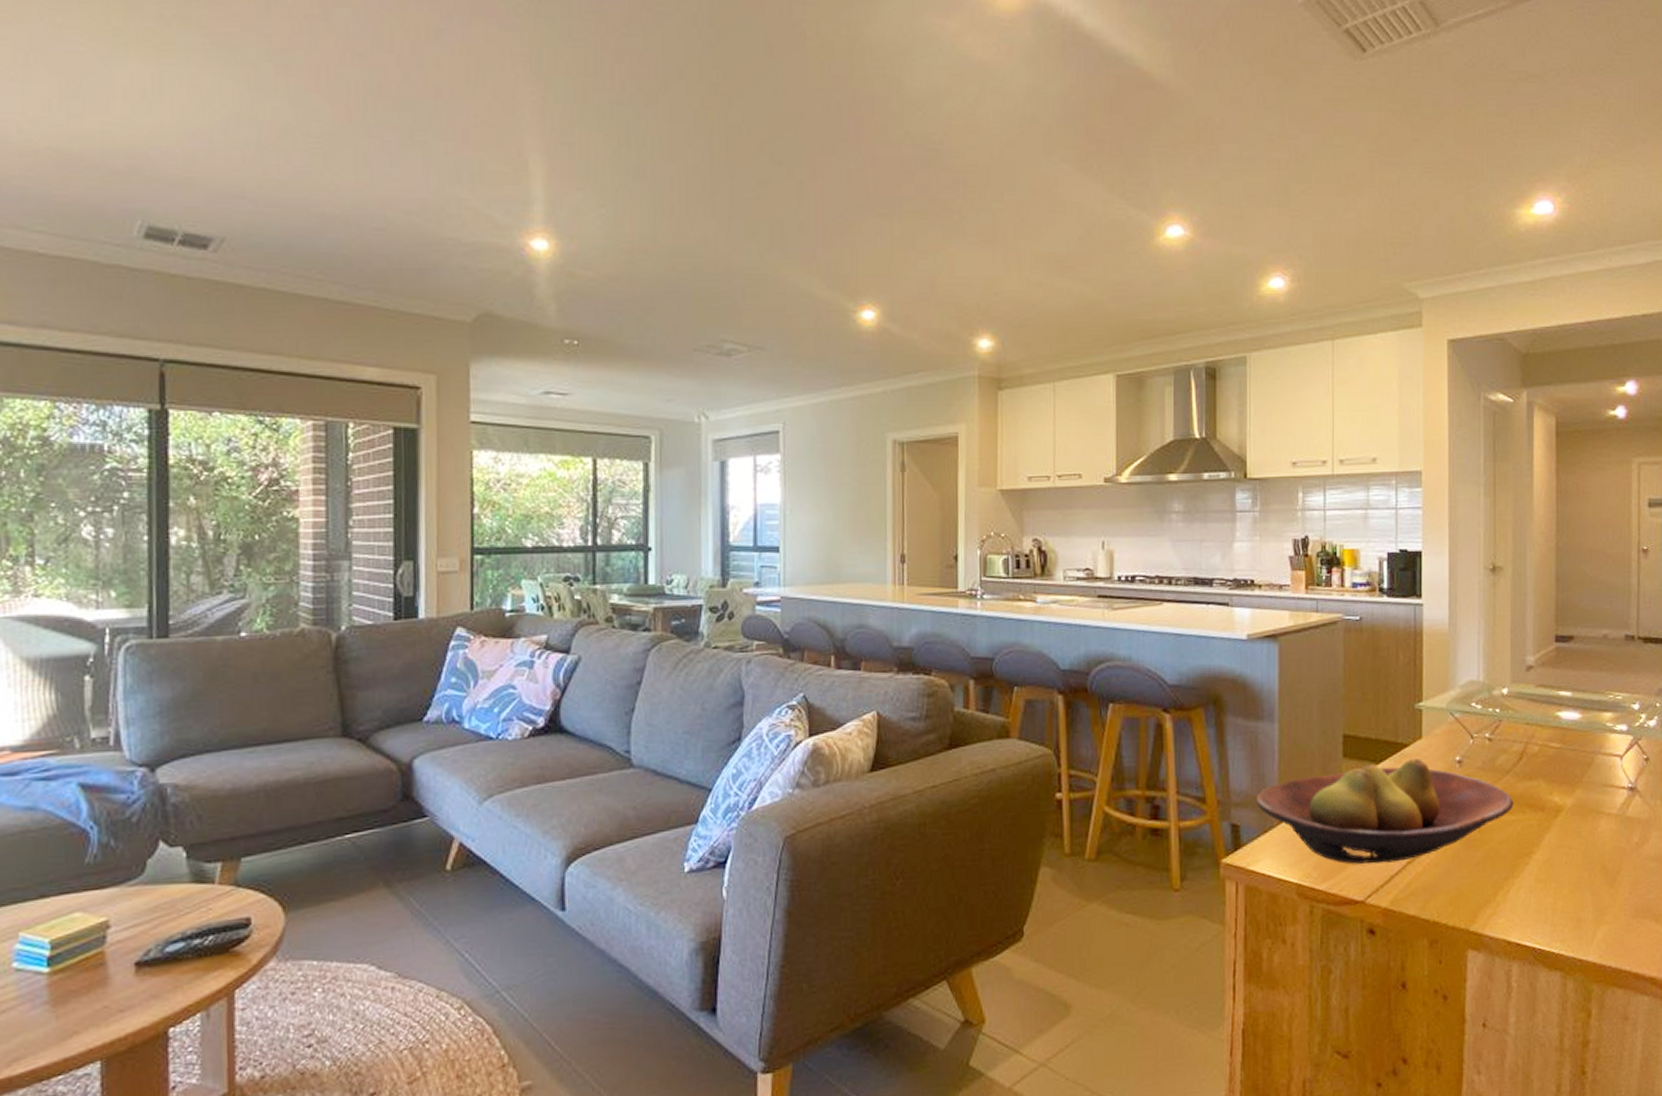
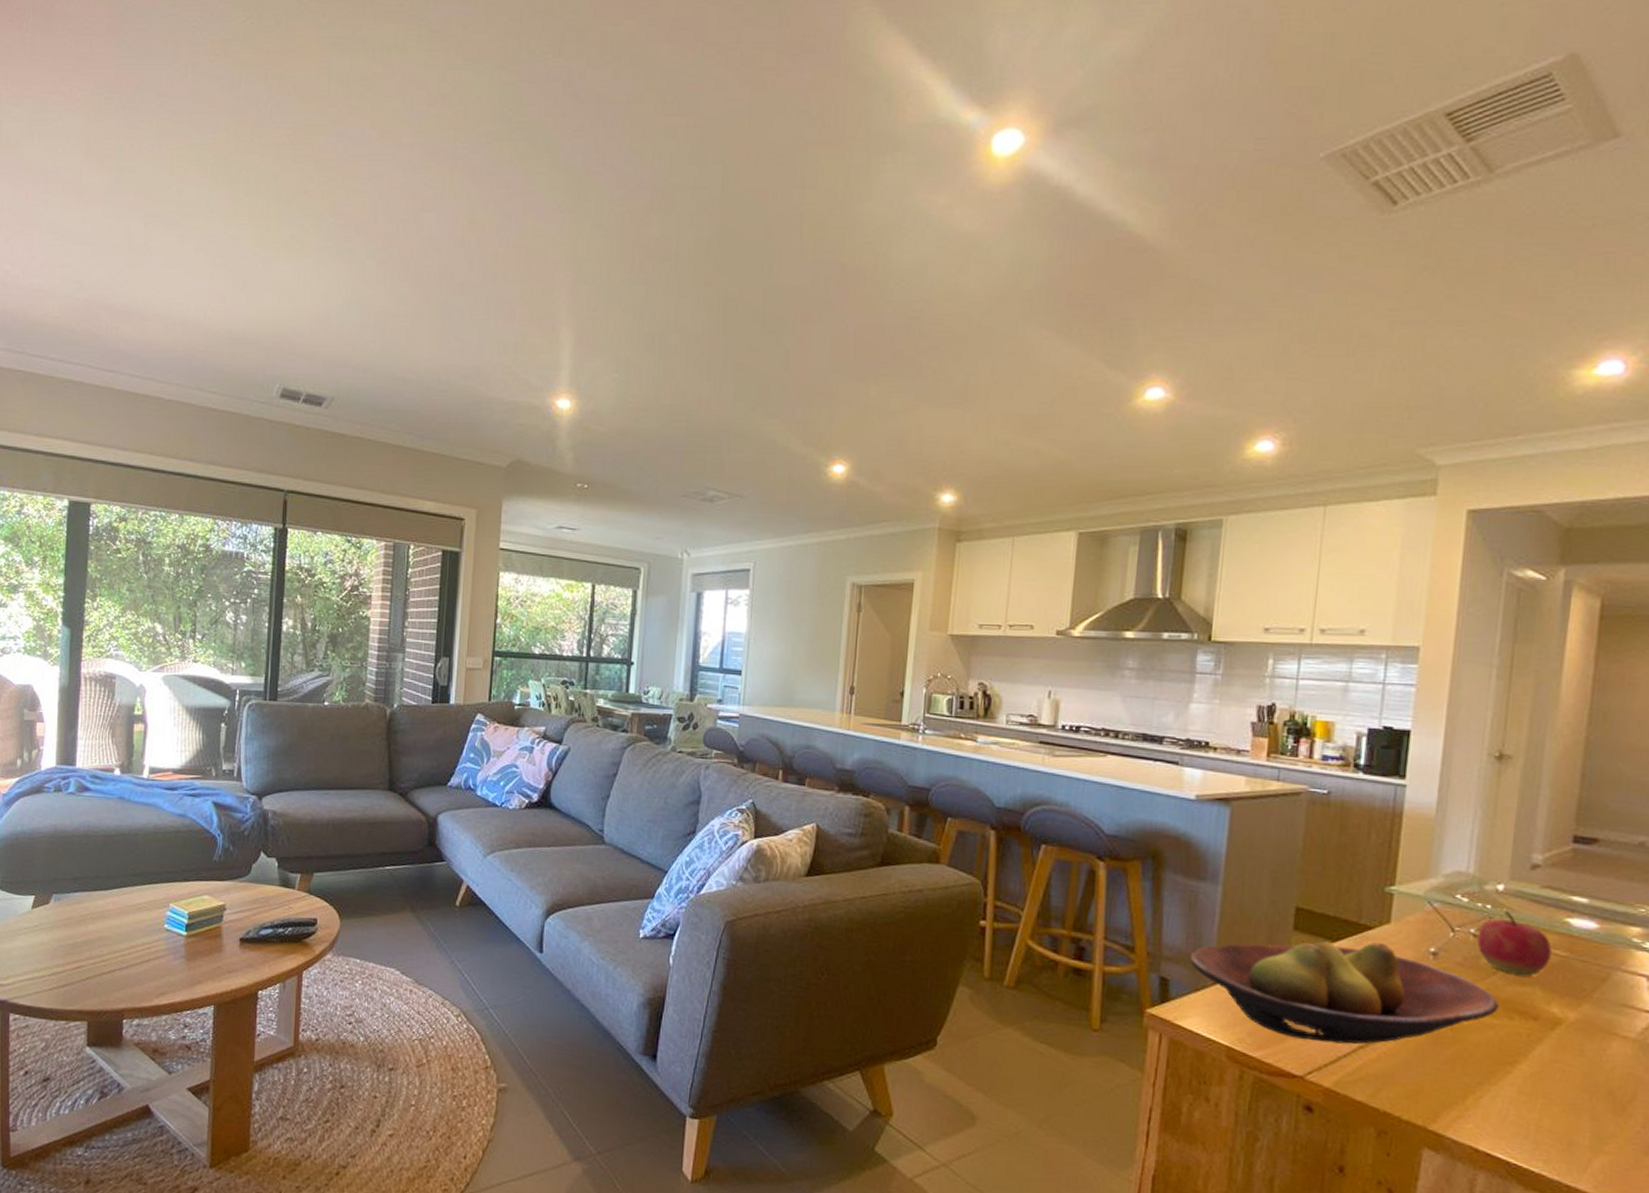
apple: none [1492,712,1549,772] -> present [1477,910,1552,977]

